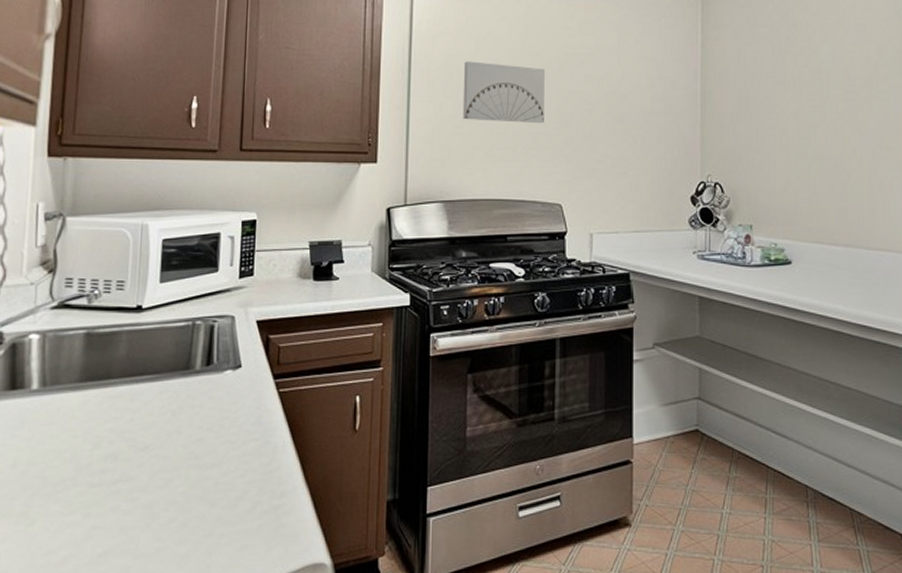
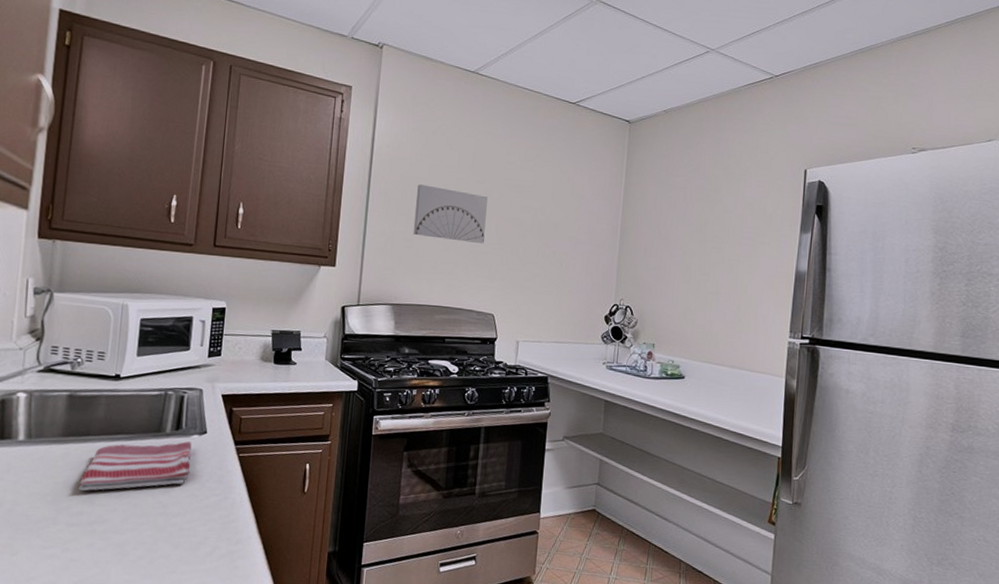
dish towel: none [99,378,225,444] -> present [77,441,192,491]

